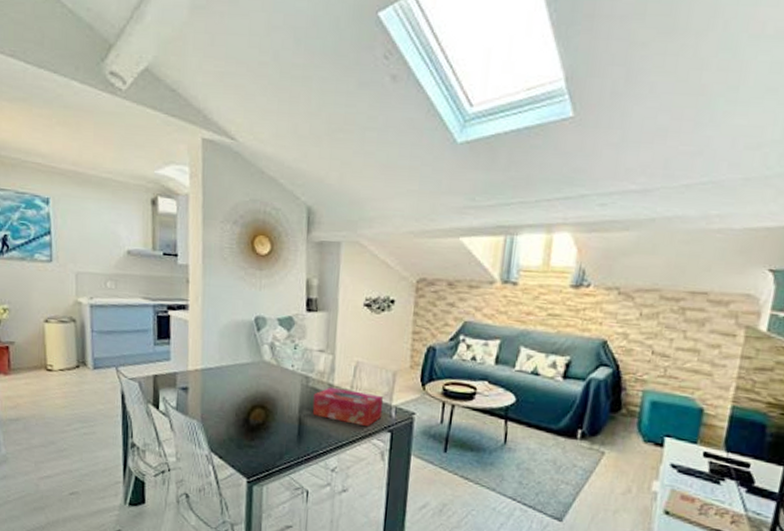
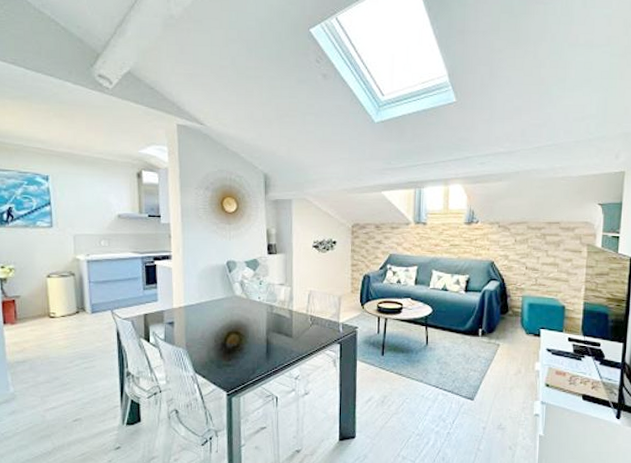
tissue box: present [312,387,384,427] -> none [277,312,333,342]

